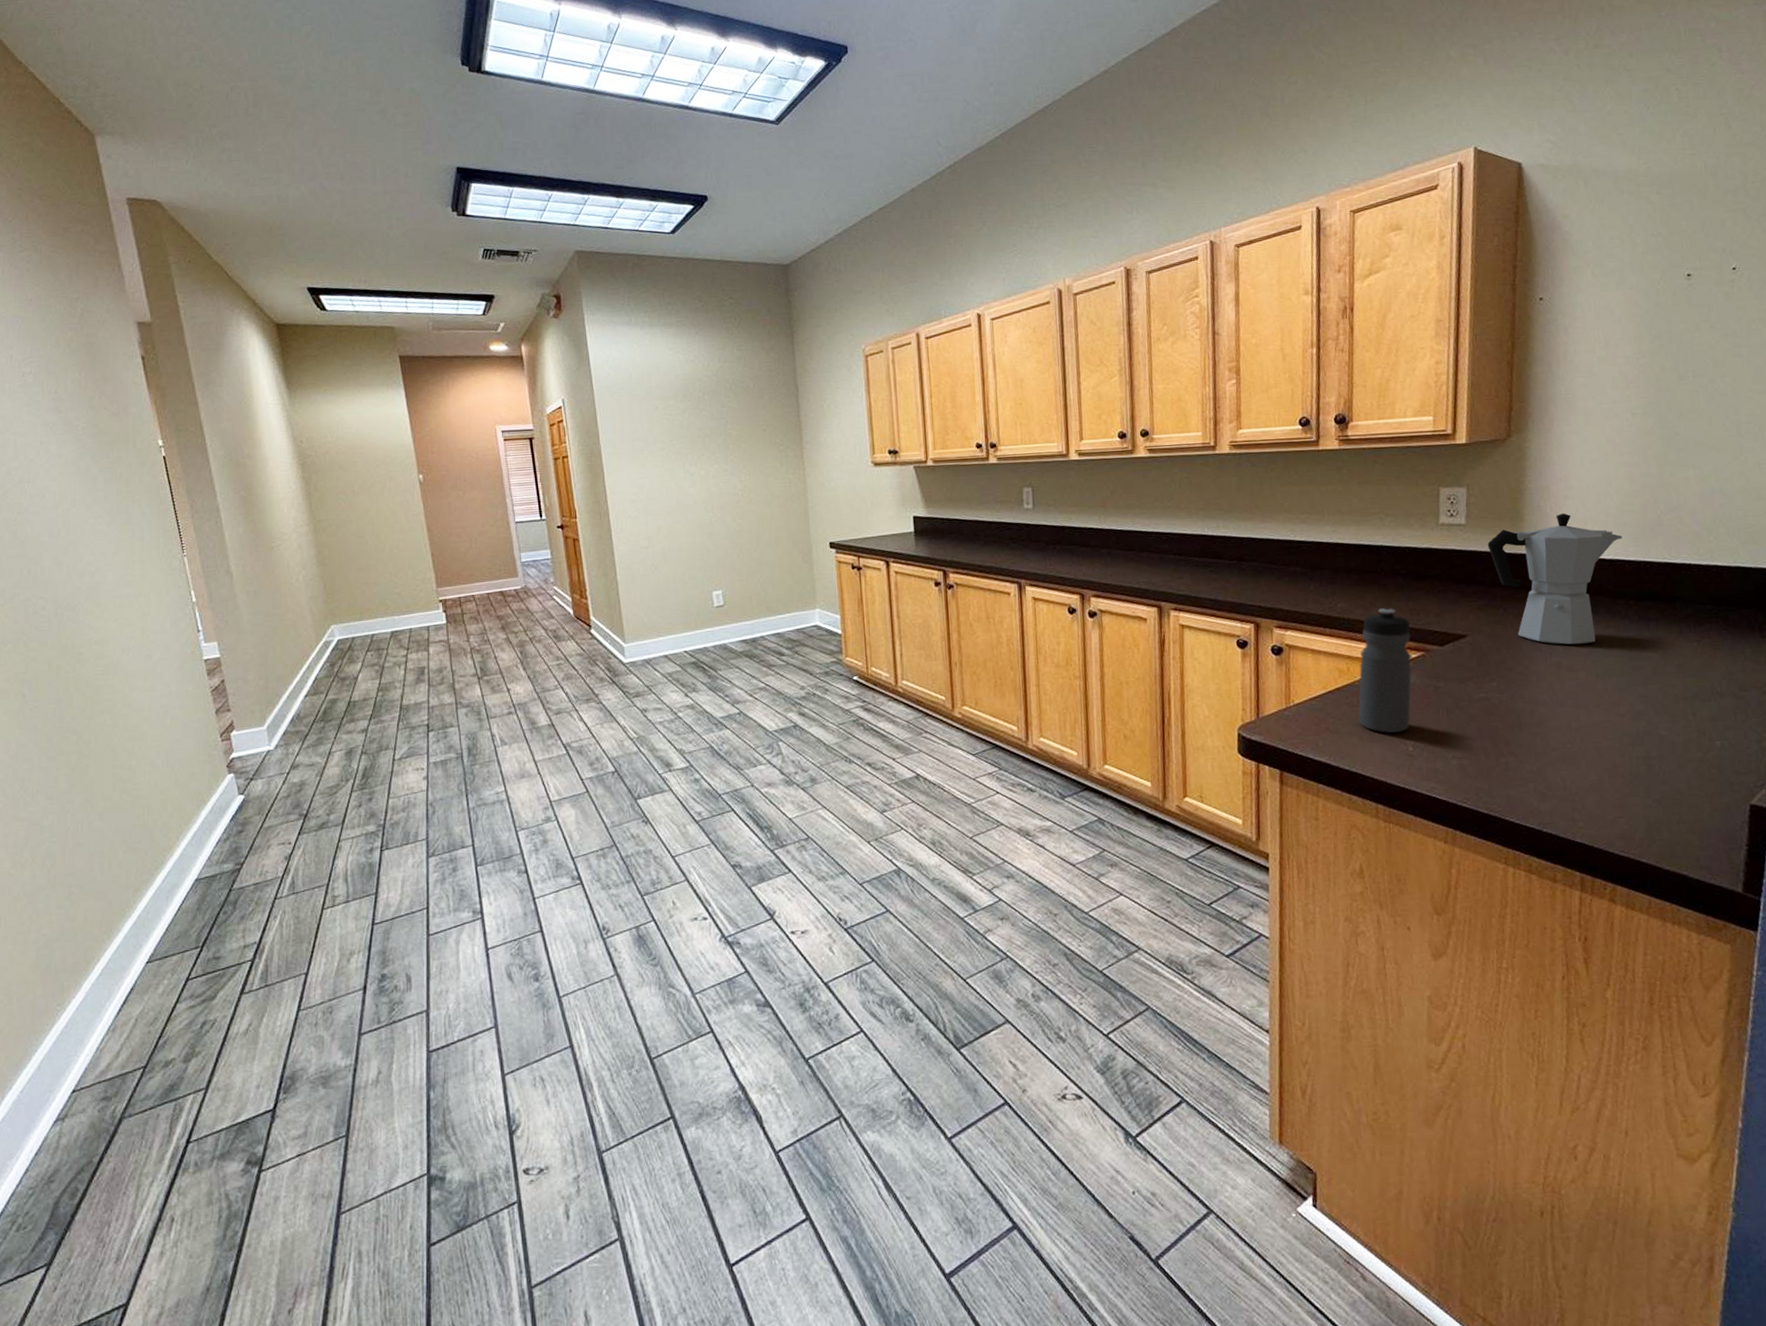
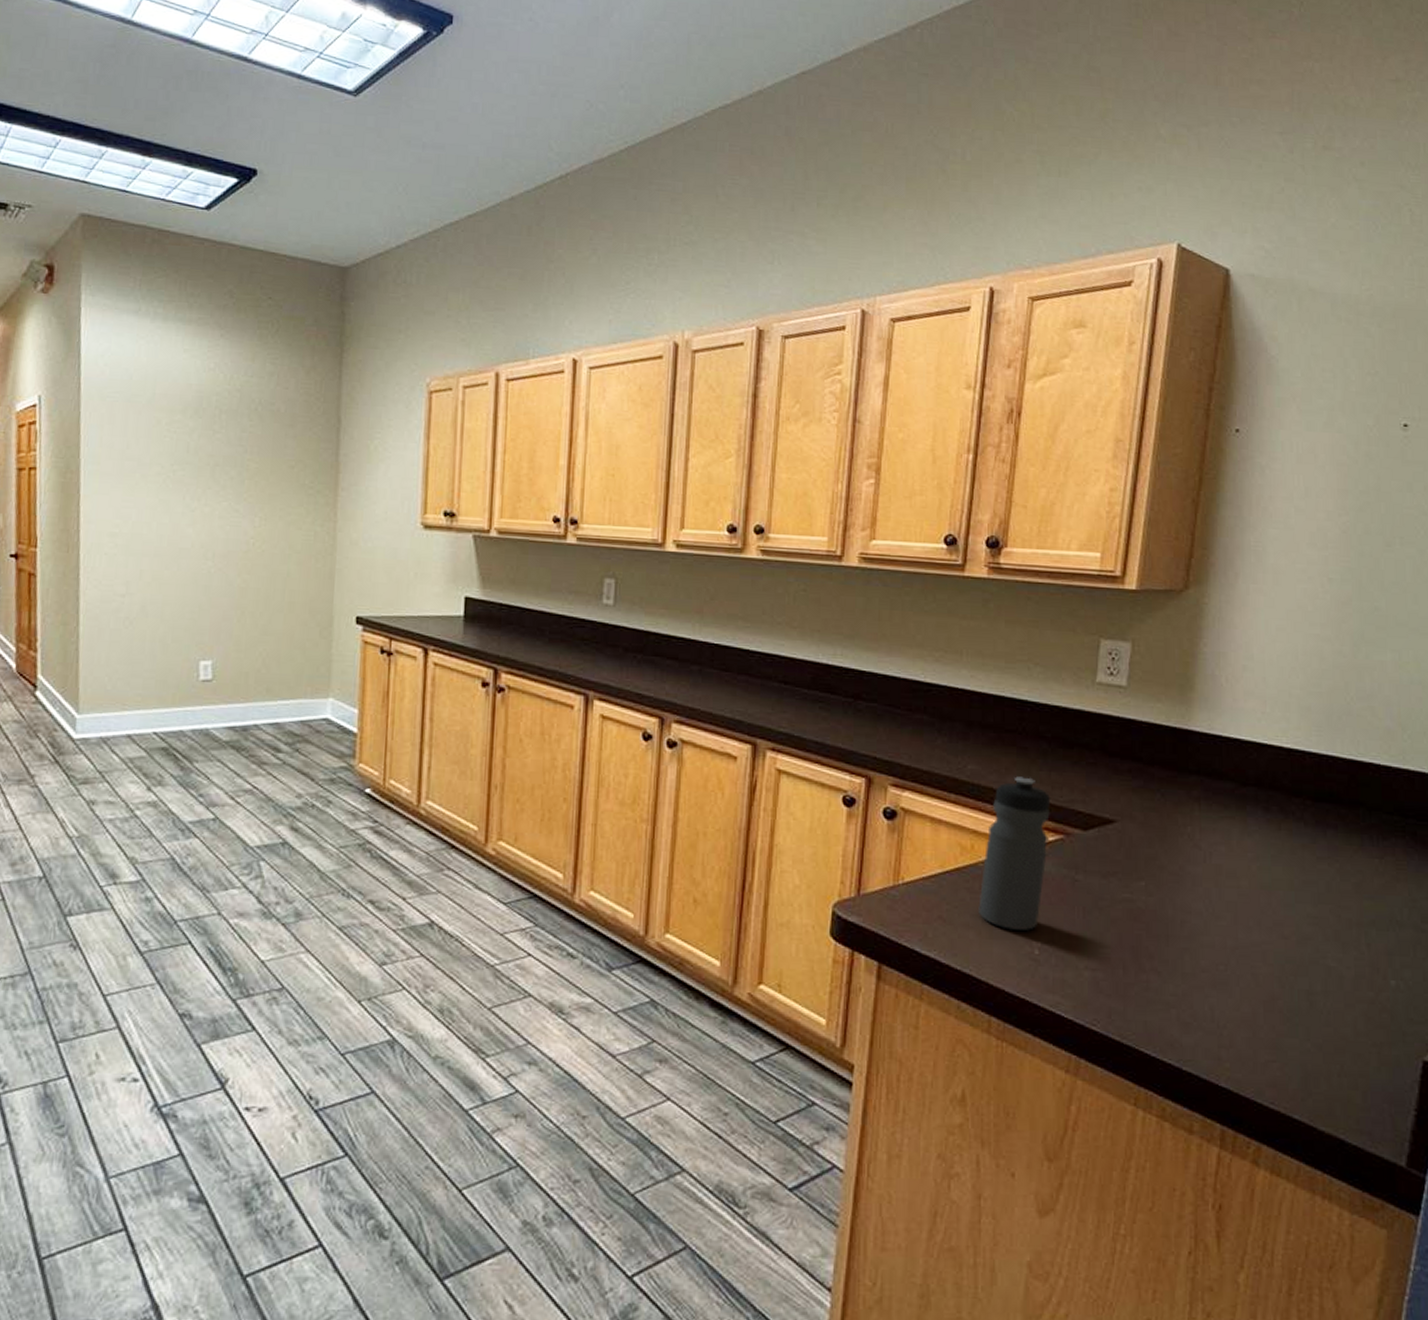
moka pot: present [1487,513,1623,645] -> none [1149,687,1305,847]

